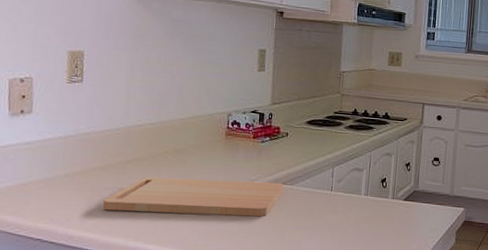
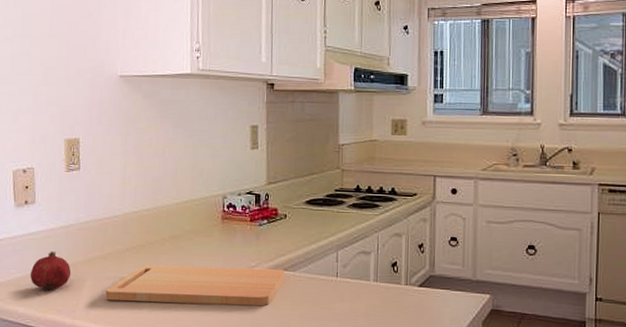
fruit: none [22,160,68,199] -> present [30,250,71,290]

